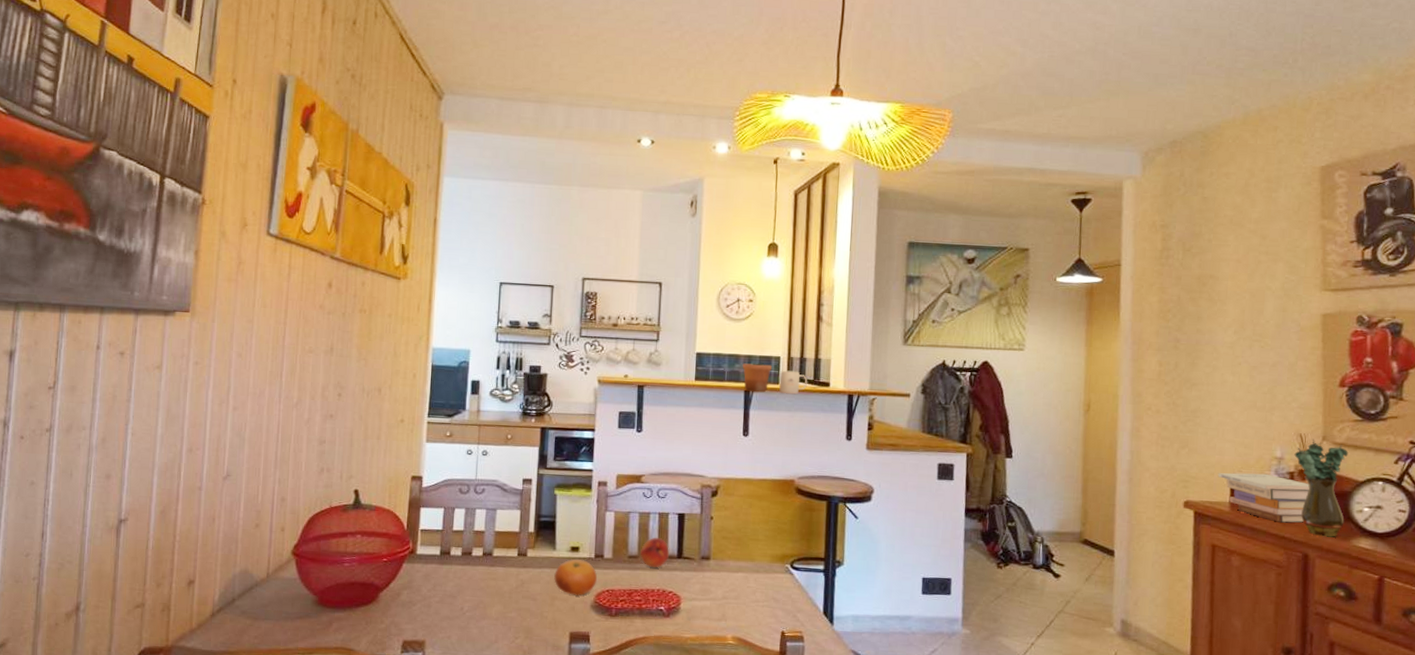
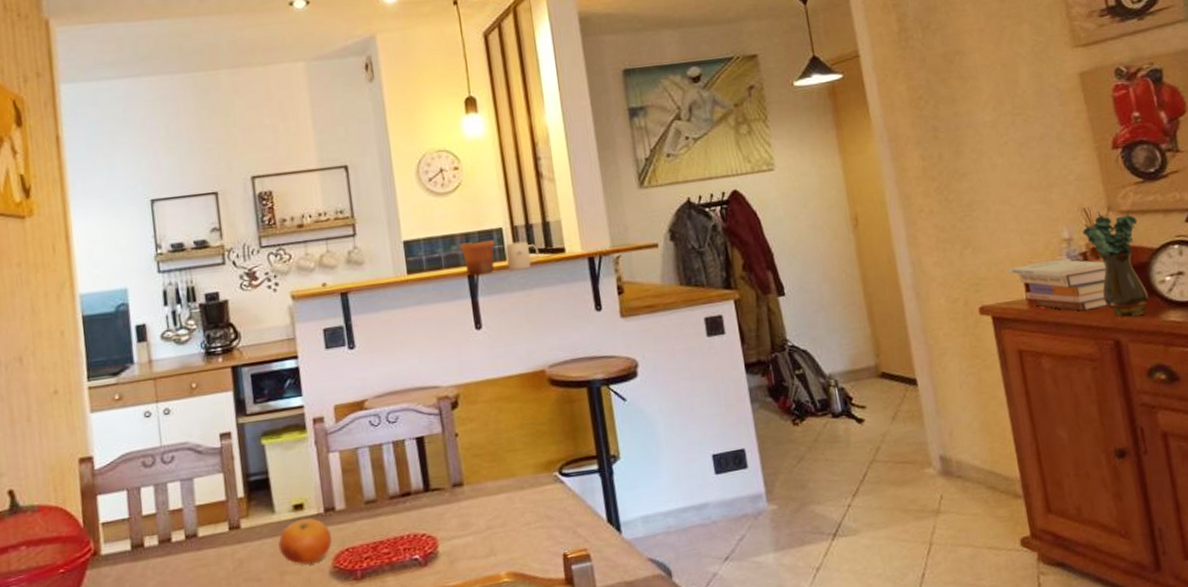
fruit: present [639,537,669,568] -> none [378,471,414,510]

